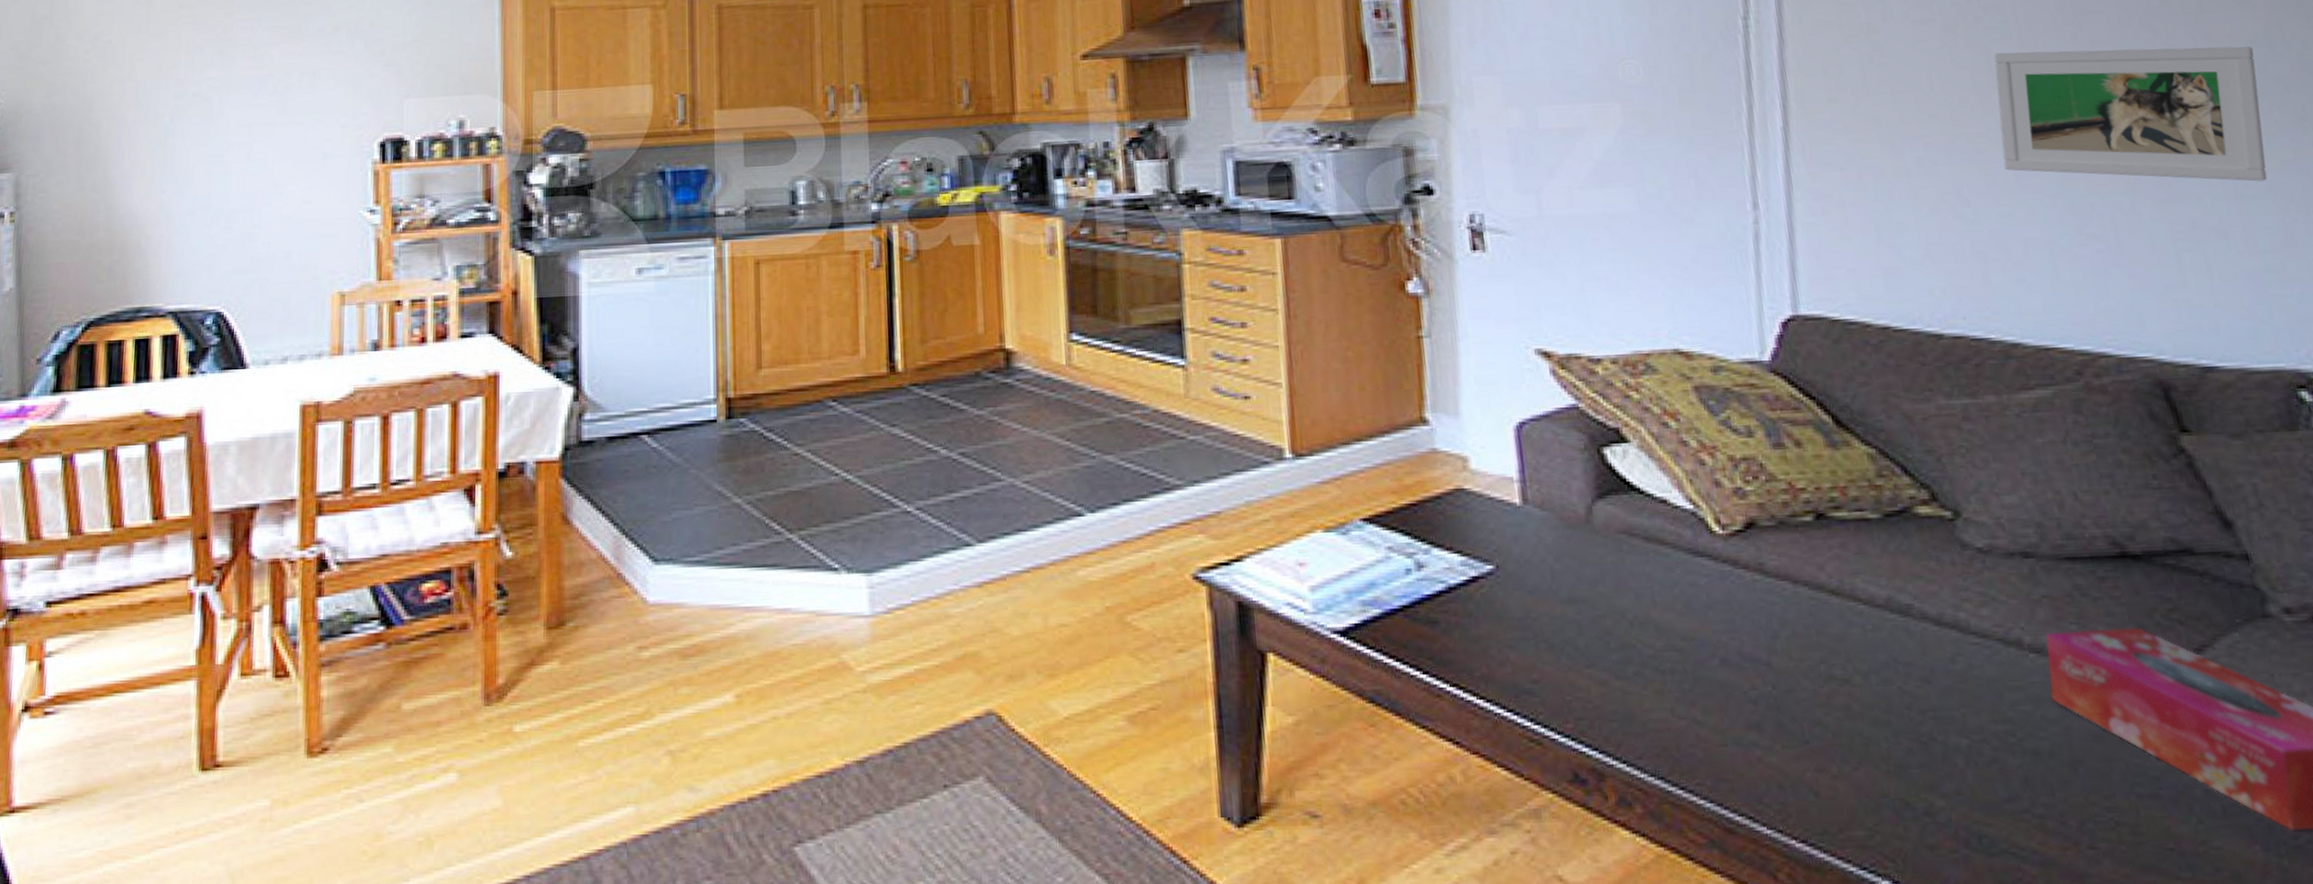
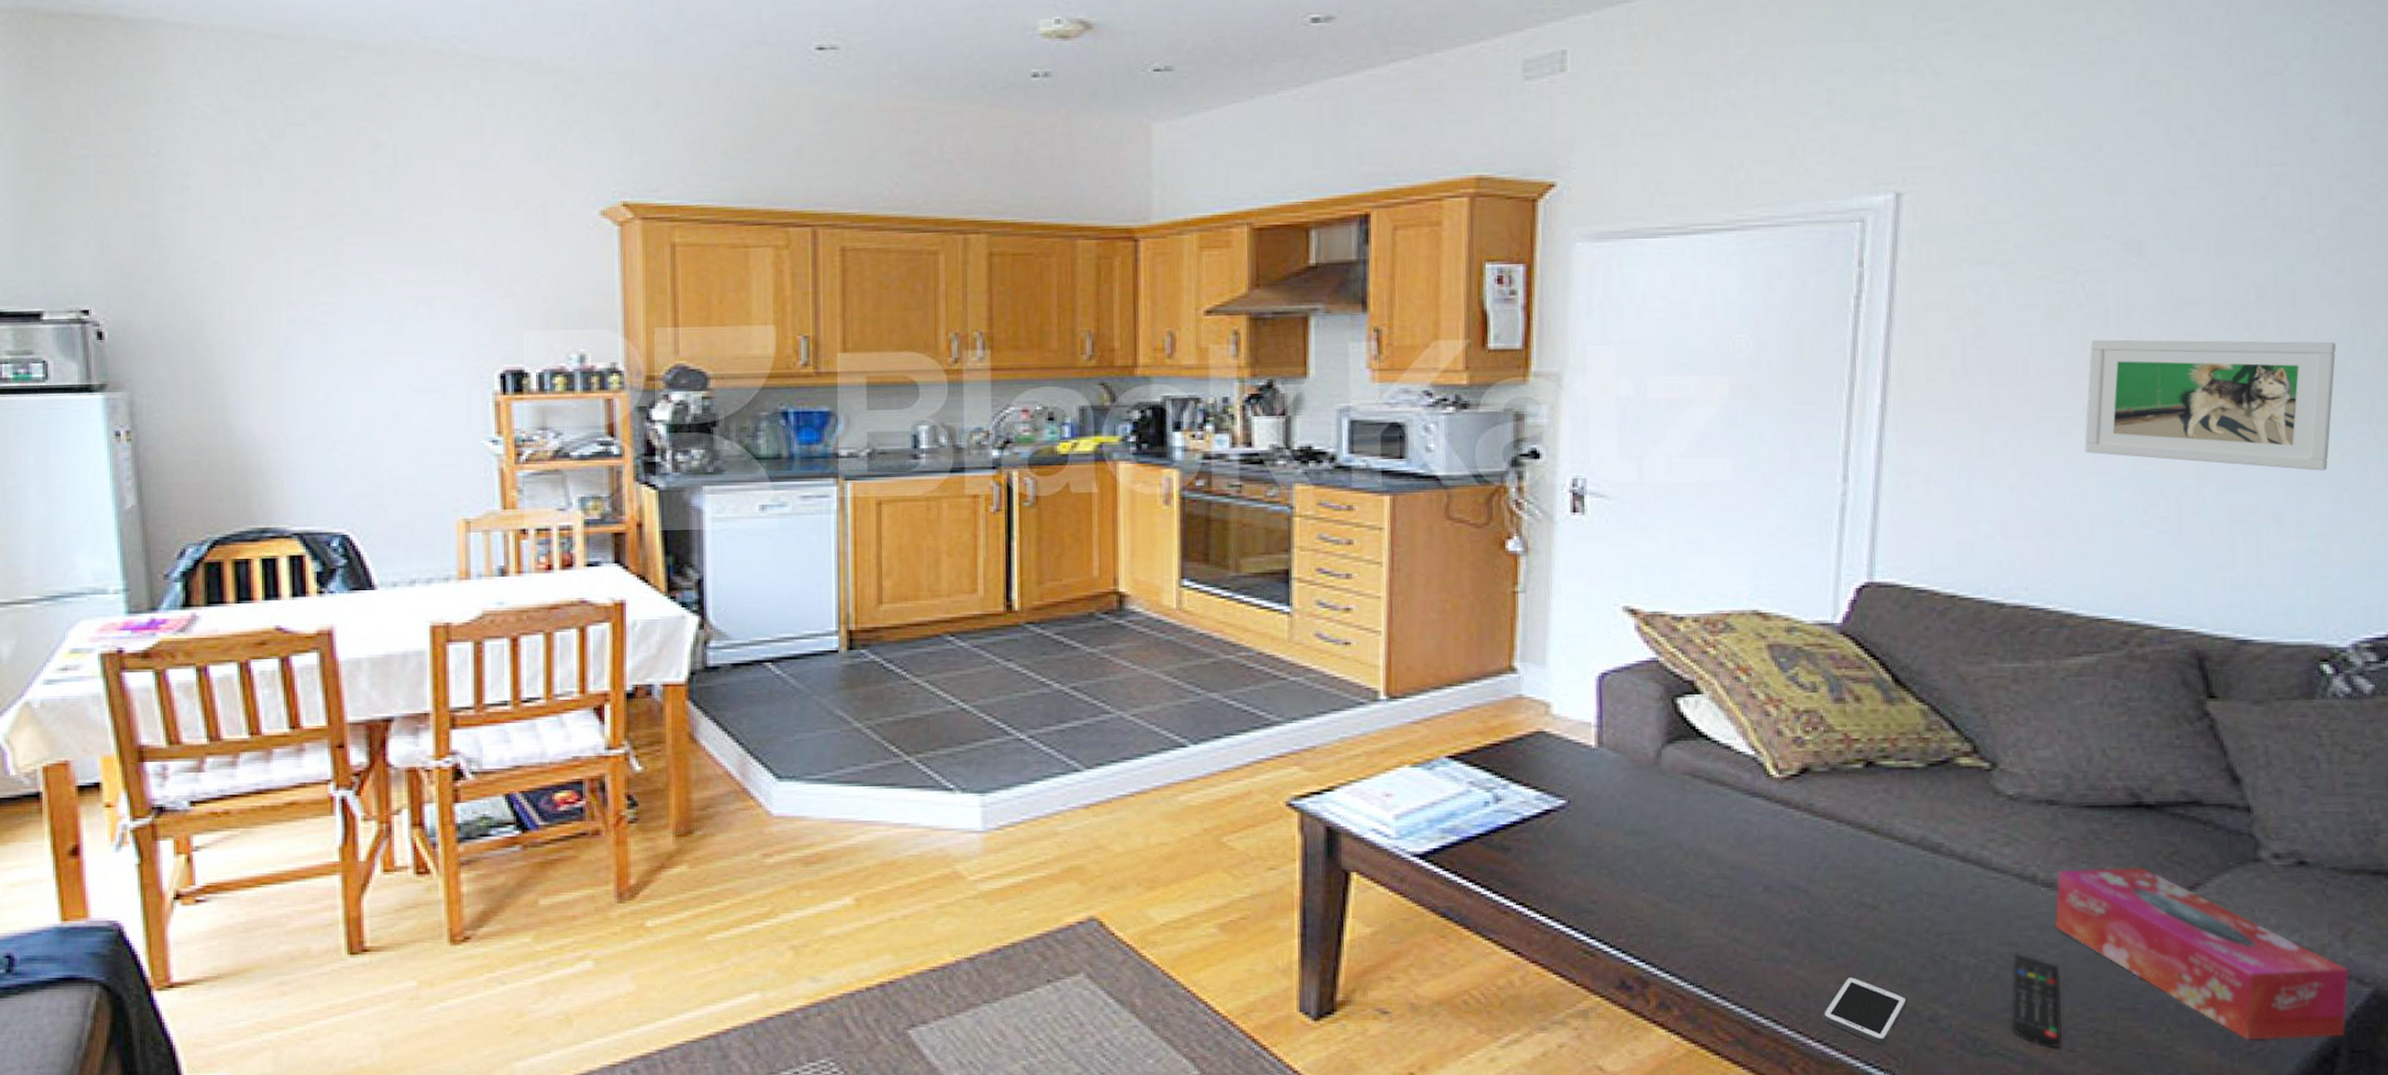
cell phone: none [1803,762,1898,845] -> present [1822,976,1908,1045]
remote control: none [2009,730,2082,846] -> present [2011,952,2063,1049]

